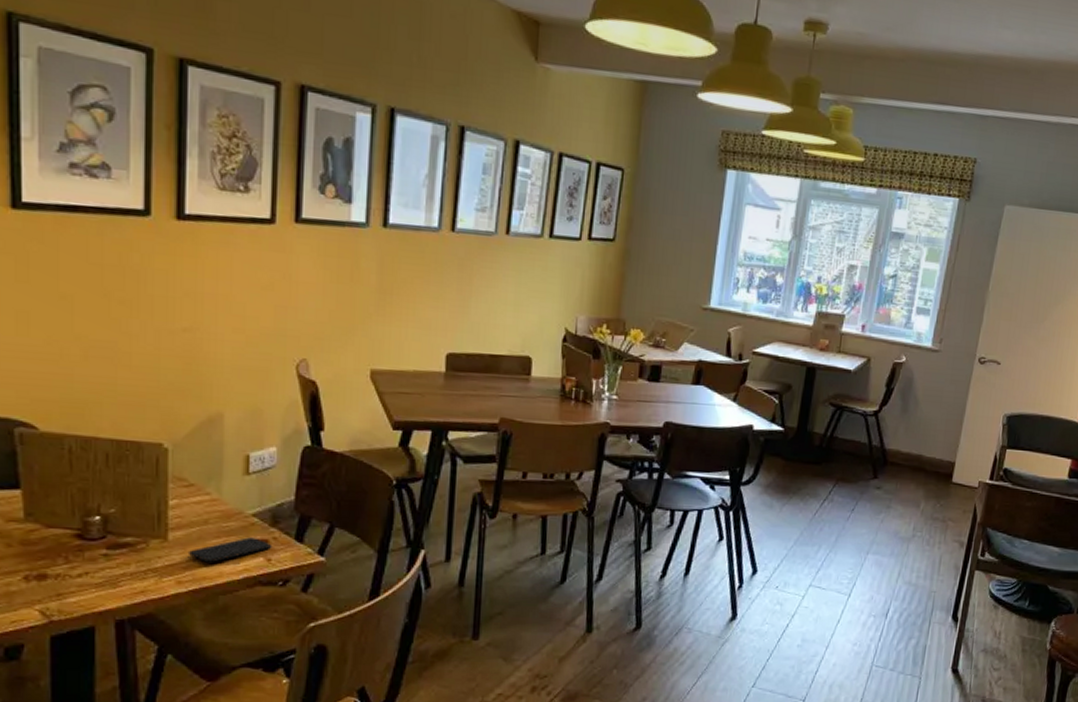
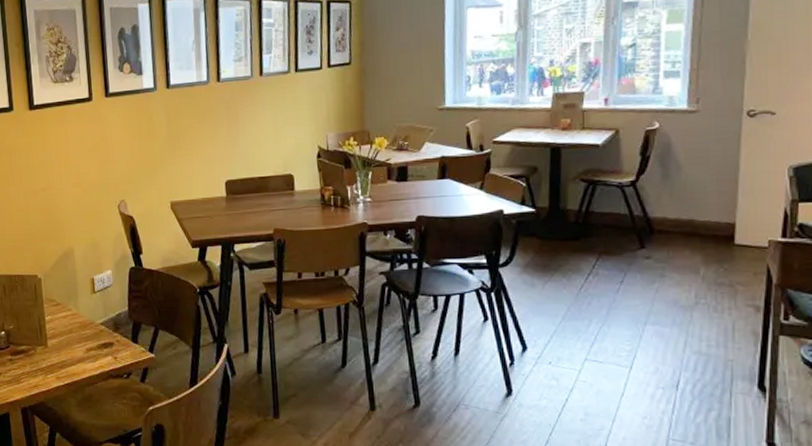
smartphone: present [187,537,272,563] -> none [61,341,117,363]

